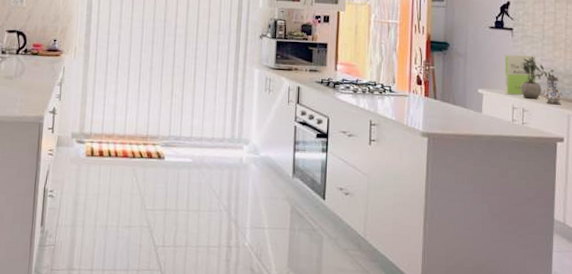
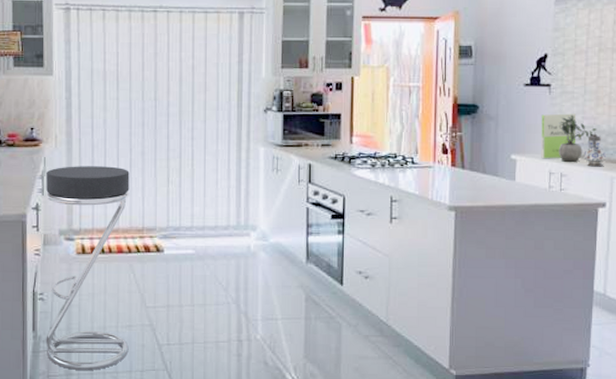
bar stool: none [52,75,138,267] -> present [46,166,130,370]

